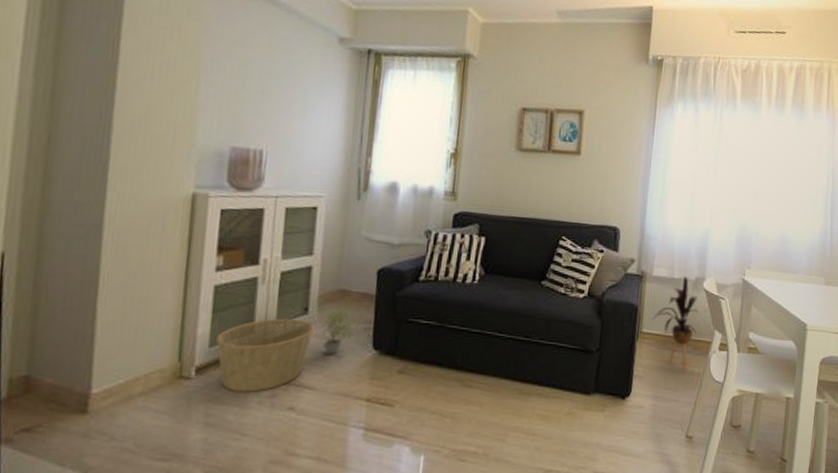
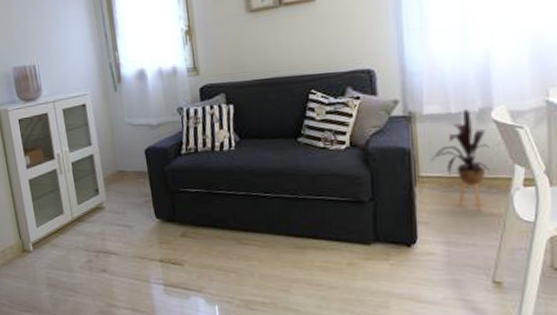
basket: present [216,318,314,393] -> none [40,199,107,261]
potted plant: present [318,306,358,355] -> none [108,185,140,226]

